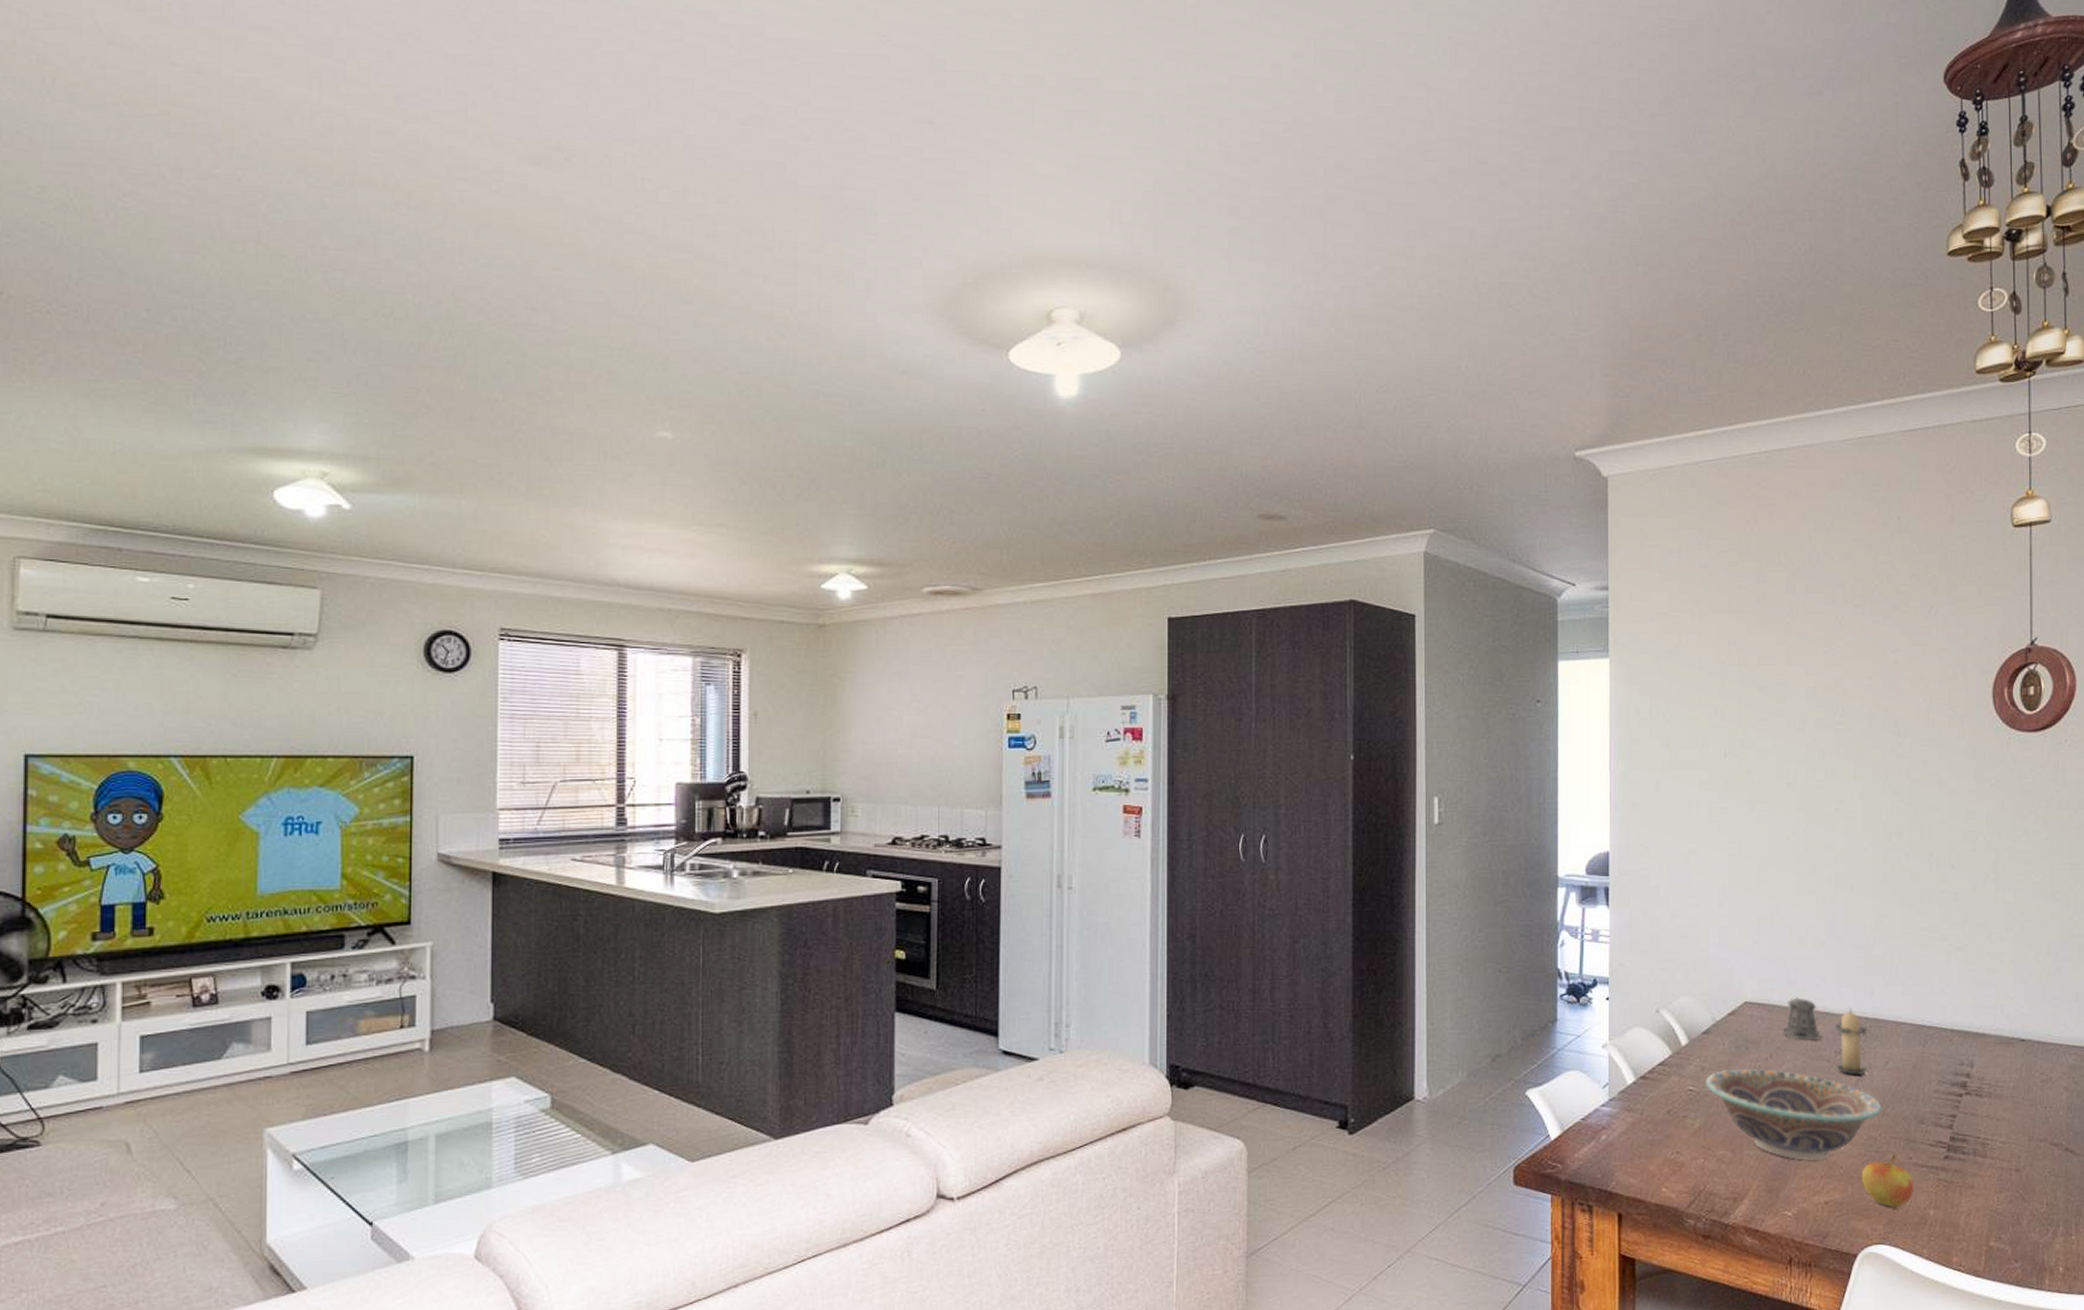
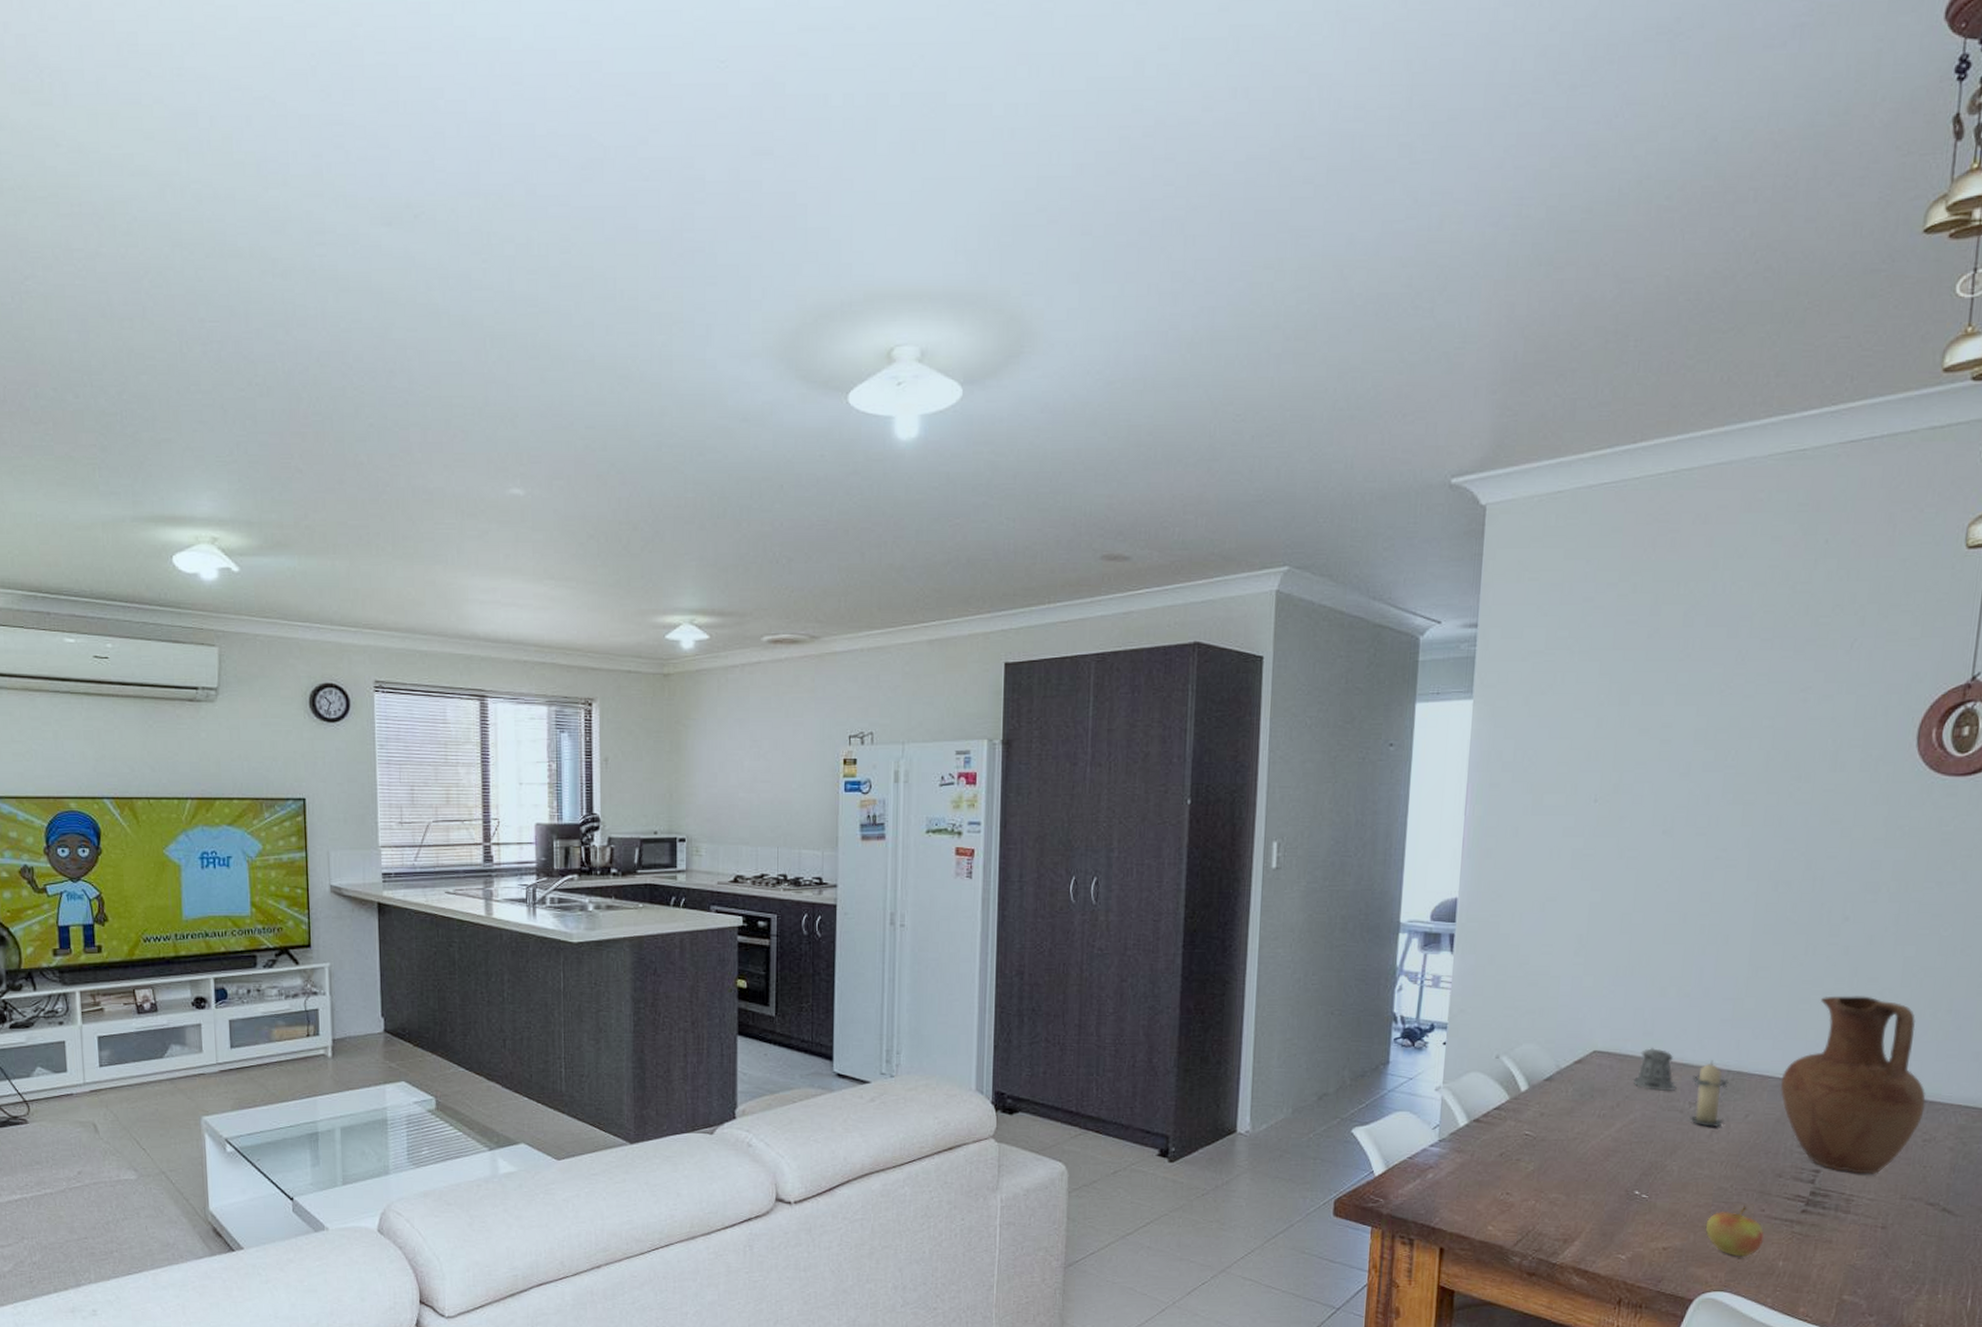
decorative bowl: present [1705,1068,1883,1161] -> none [1543,1116,1738,1207]
vase: none [1913,941,2039,1117] -> present [1779,996,1926,1174]

